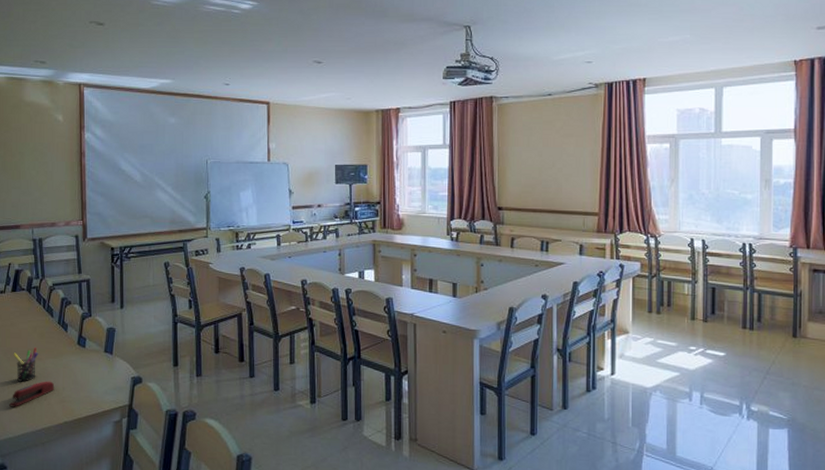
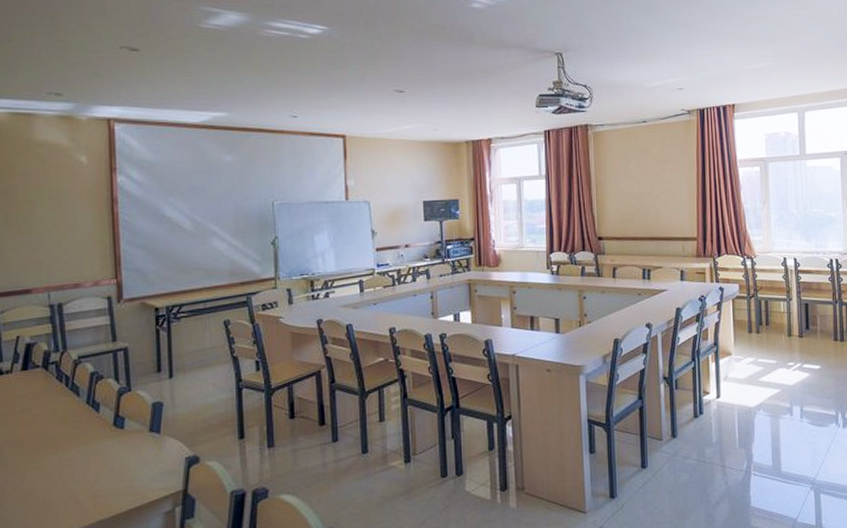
stapler: present [9,381,55,407] -> none [21,473,84,512]
pen holder: present [13,347,39,382] -> none [25,435,61,480]

